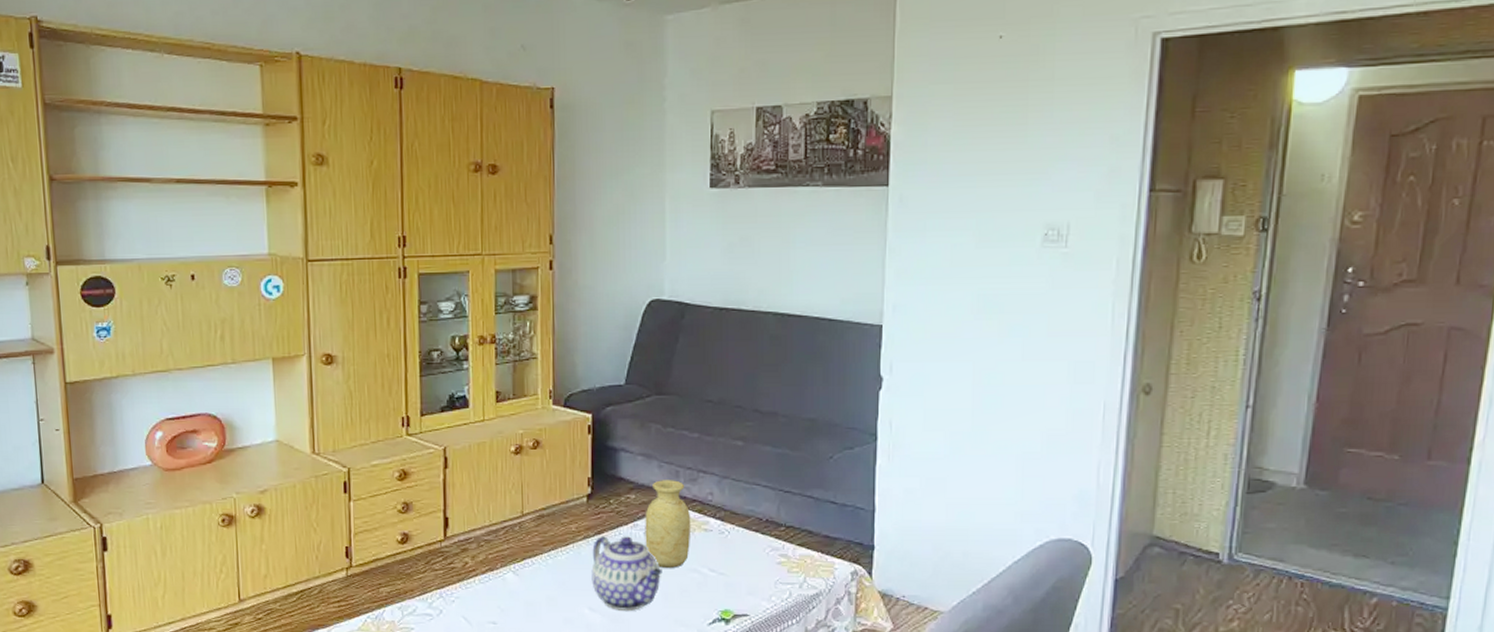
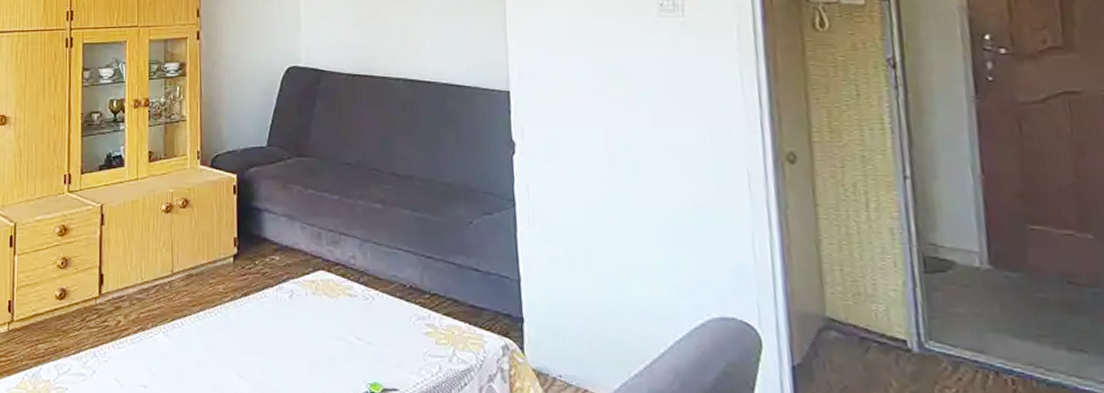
teapot: present [591,536,662,611] -> none [239,298,309,379]
vase: present [645,480,691,568] -> none [289,242,336,335]

